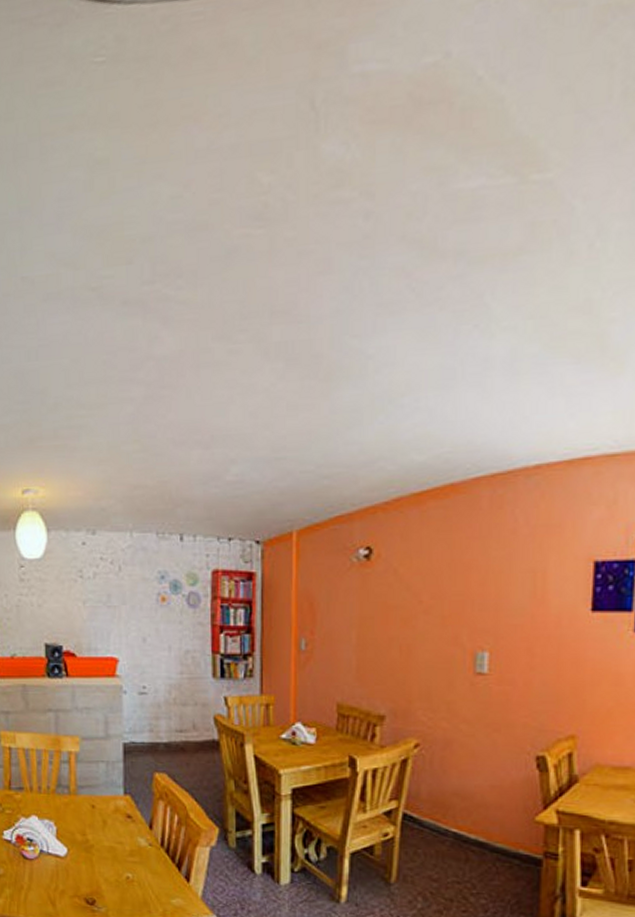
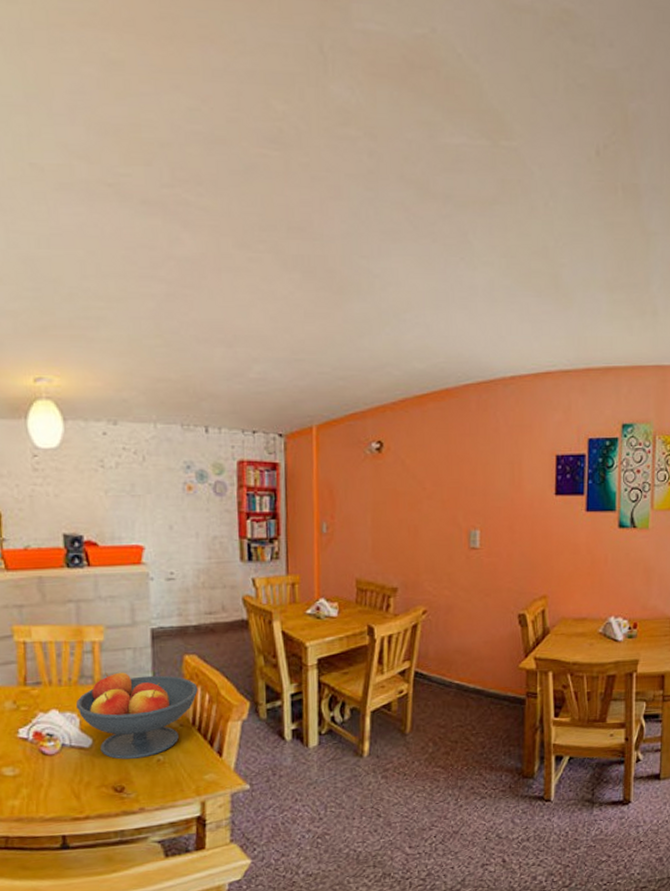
fruit bowl: none [53,783,167,873] -> present [75,671,198,760]

